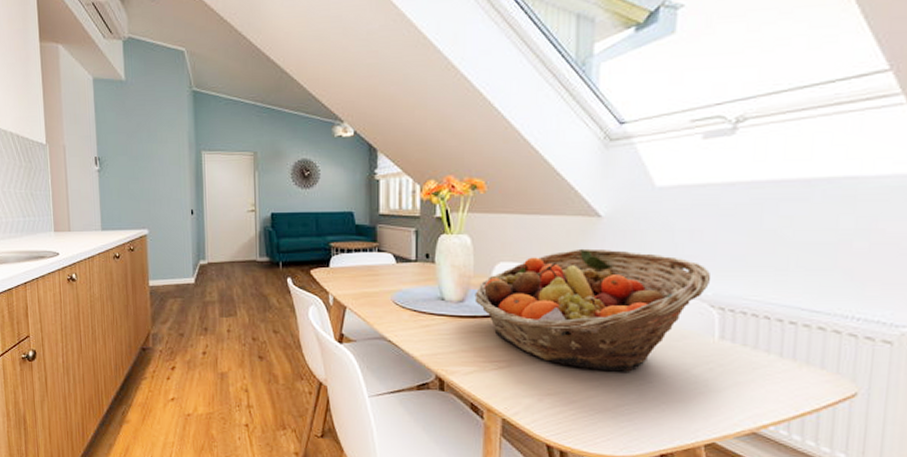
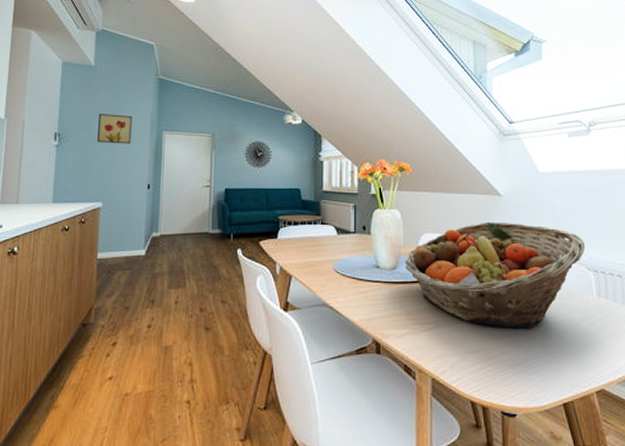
wall art: none [136,134,170,167] -> present [96,114,132,144]

